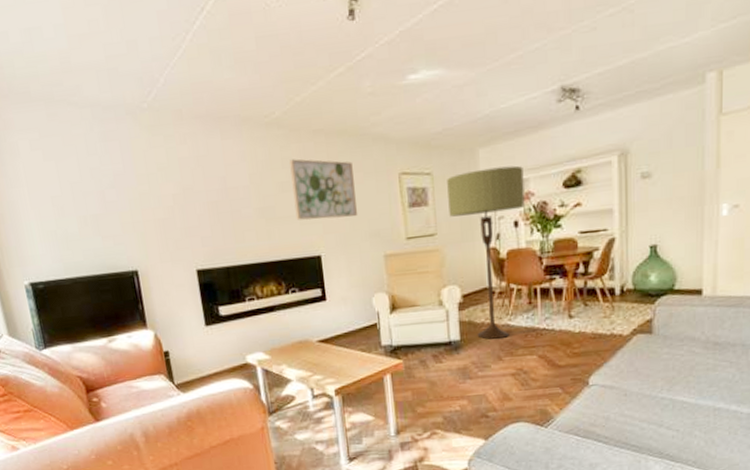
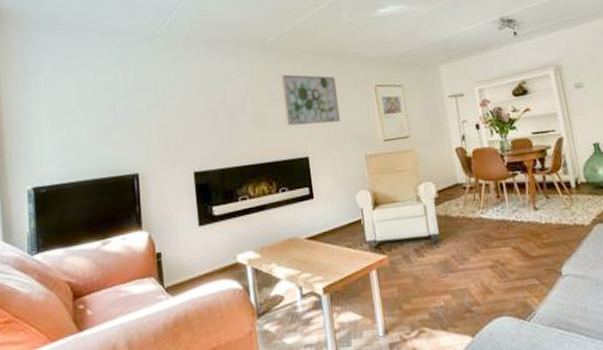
floor lamp: present [447,165,525,339] -> none [415,78,483,233]

